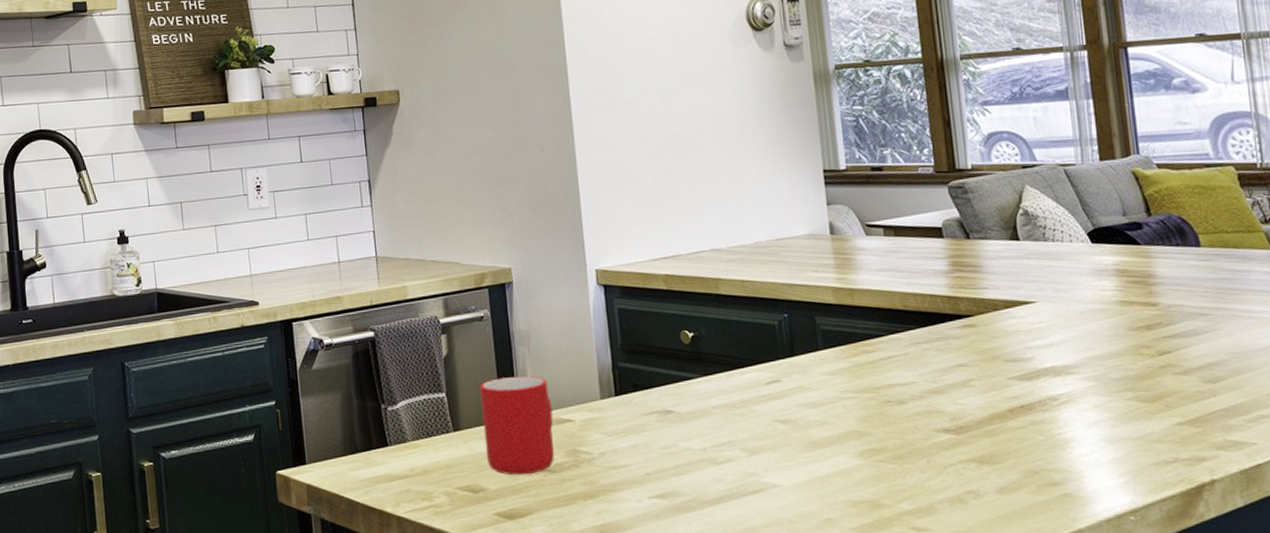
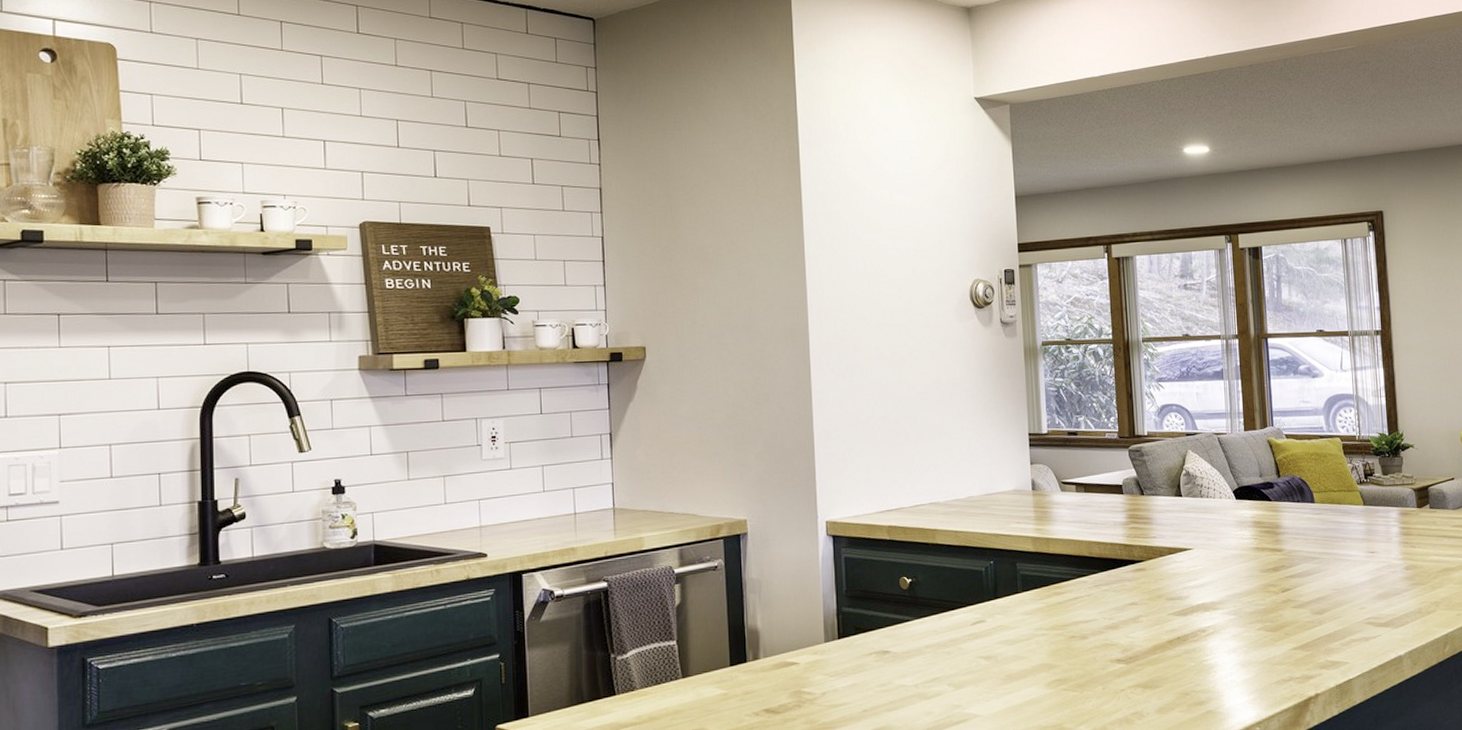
cup: present [480,376,555,476] -> none [710,622,780,718]

